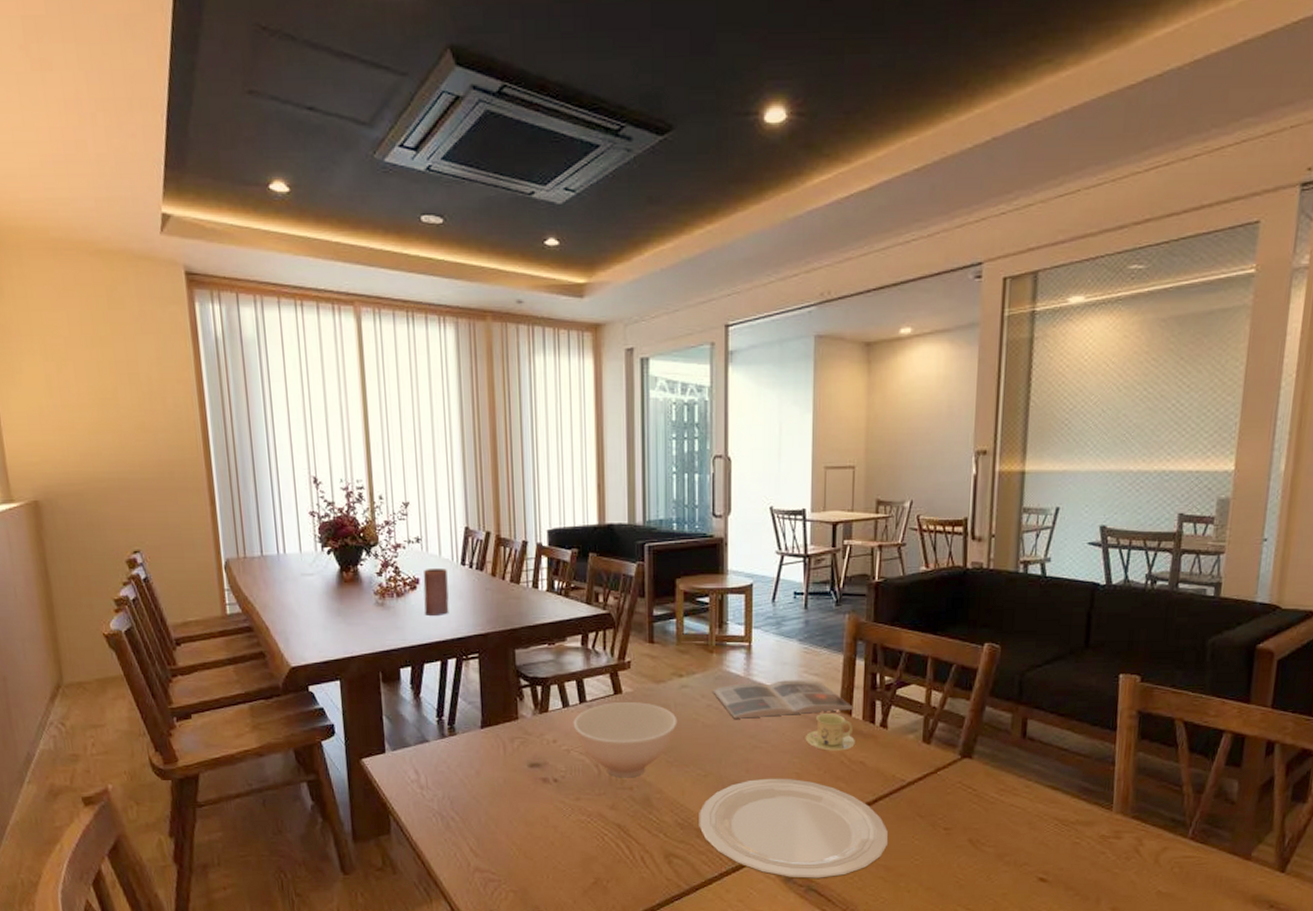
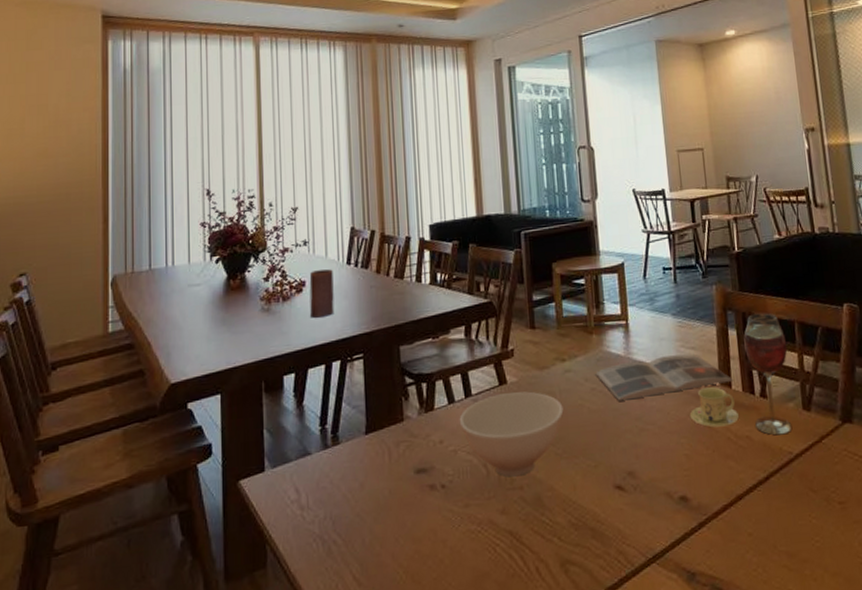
plate: present [699,778,888,880] -> none [592,461,786,578]
wineglass: none [871,646,917,763] -> present [743,313,792,435]

